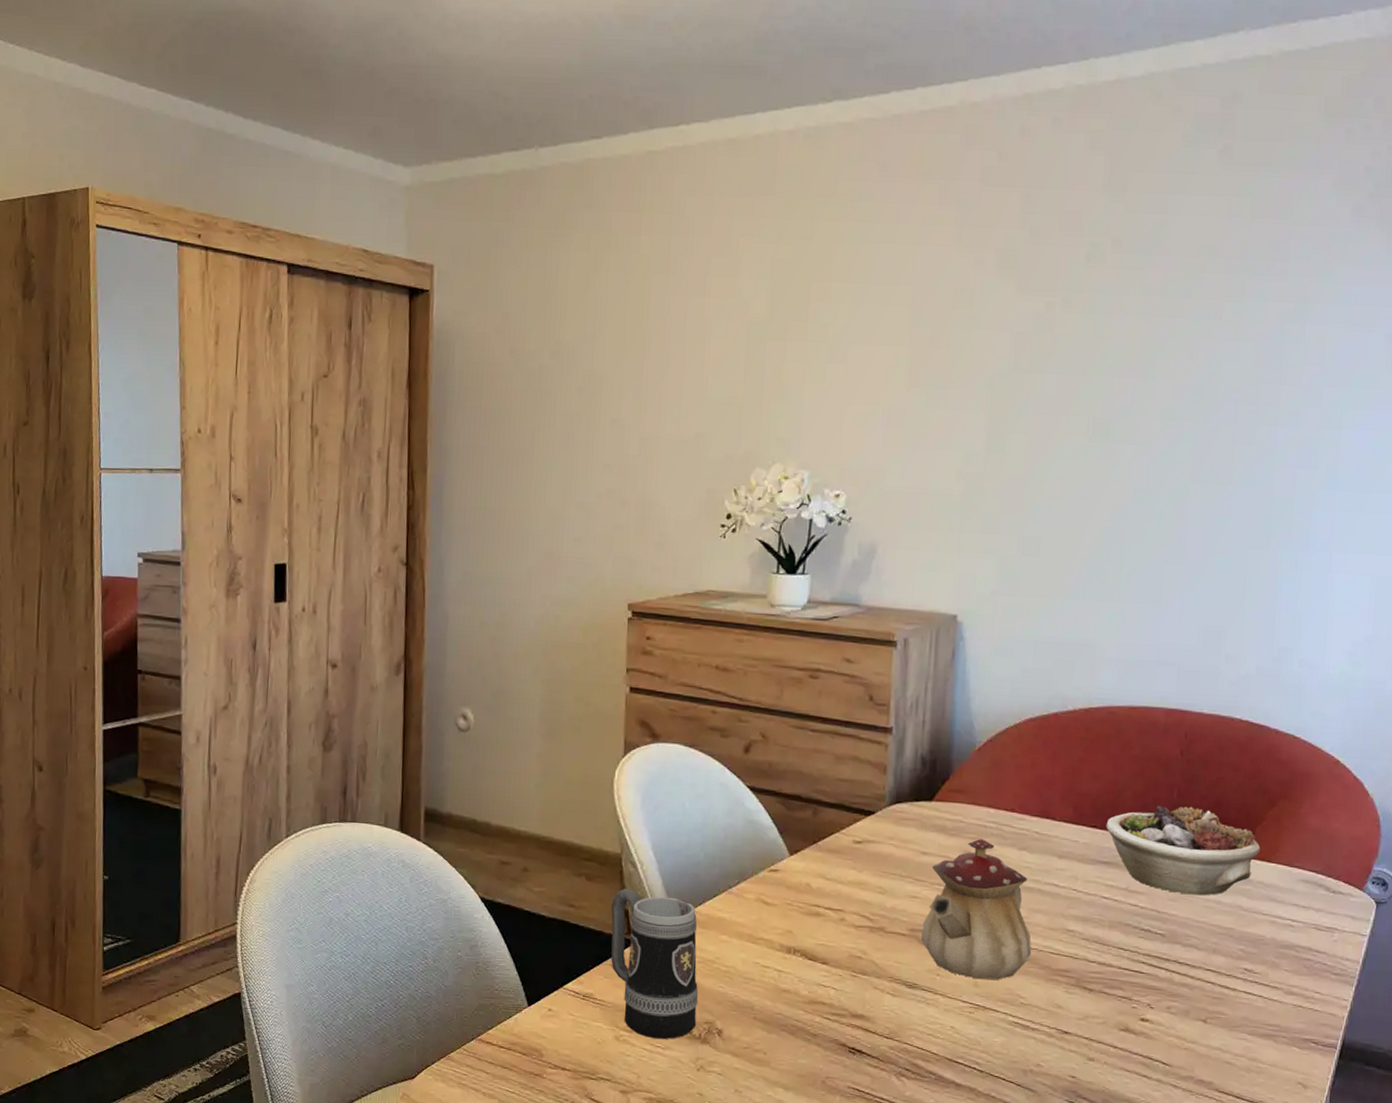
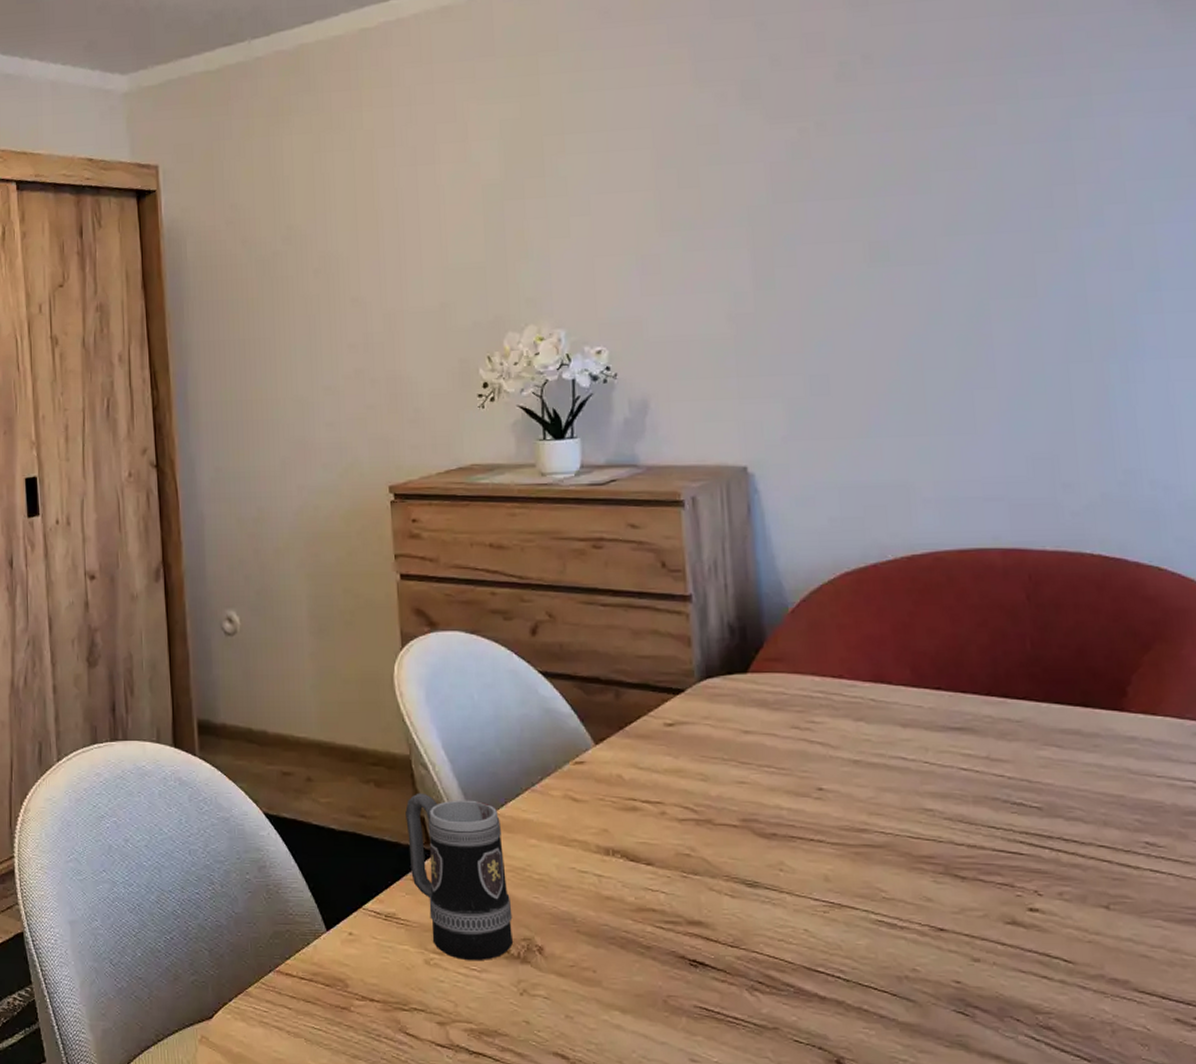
teapot: present [920,838,1032,980] -> none [755,710,887,873]
succulent planter: present [1106,805,1261,895] -> none [952,657,1141,759]

